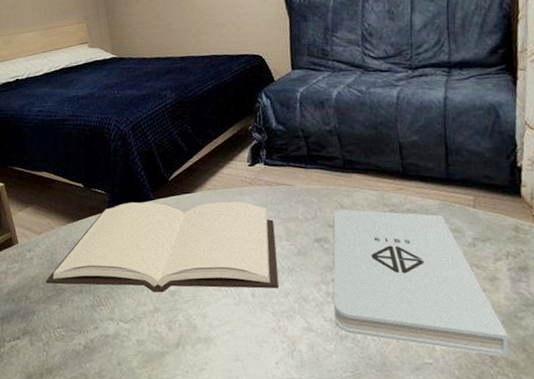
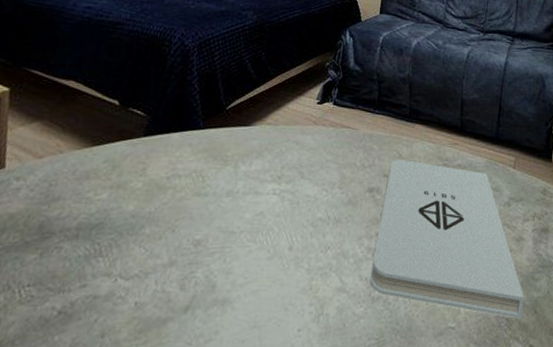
book: present [45,201,279,293] -> none [28,129,330,242]

